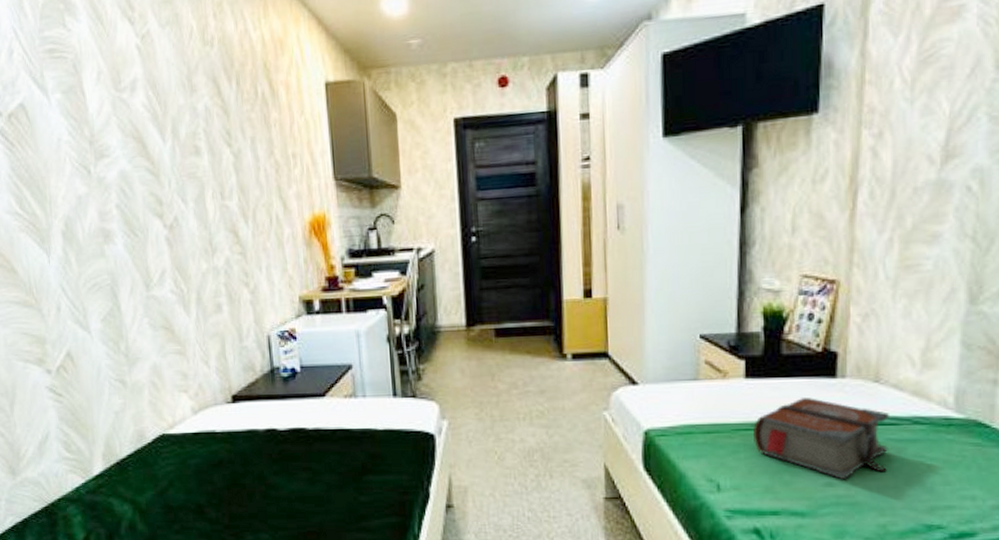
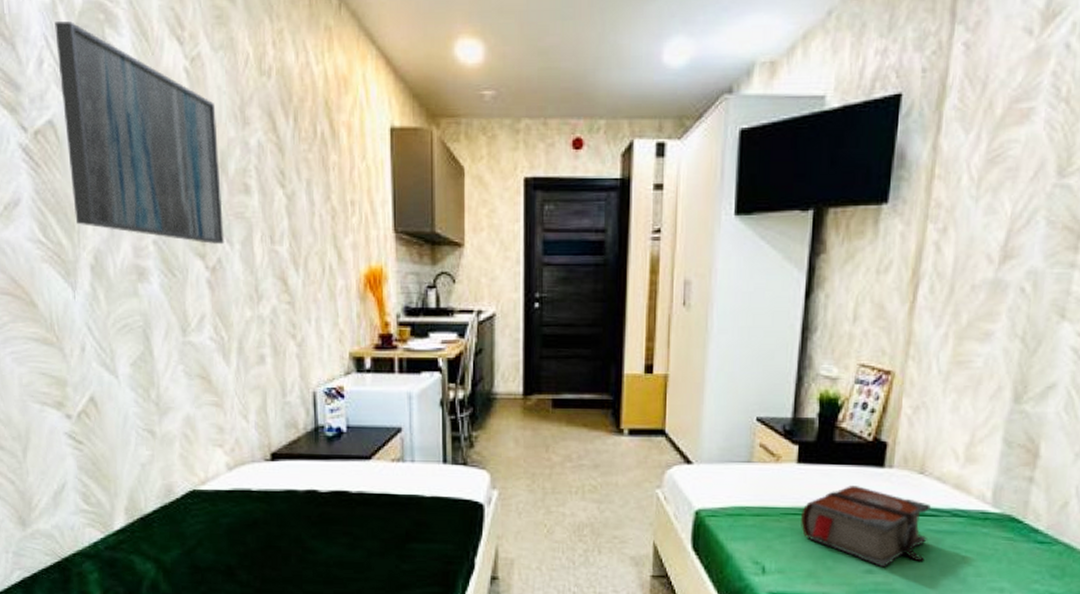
wall art: none [21,13,180,204] -> present [54,21,225,244]

